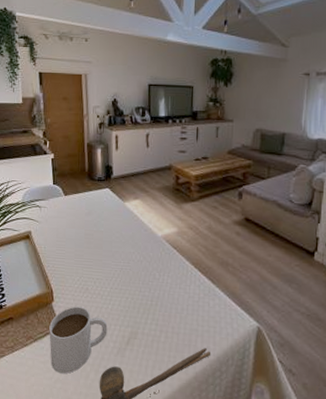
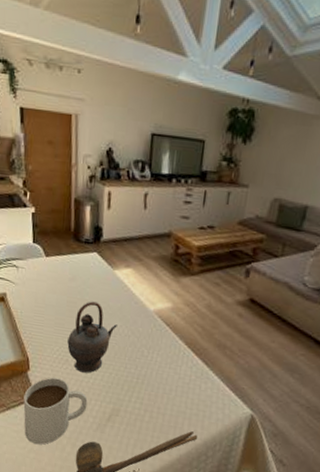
teapot: none [87,232,130,300] -> present [67,301,117,373]

